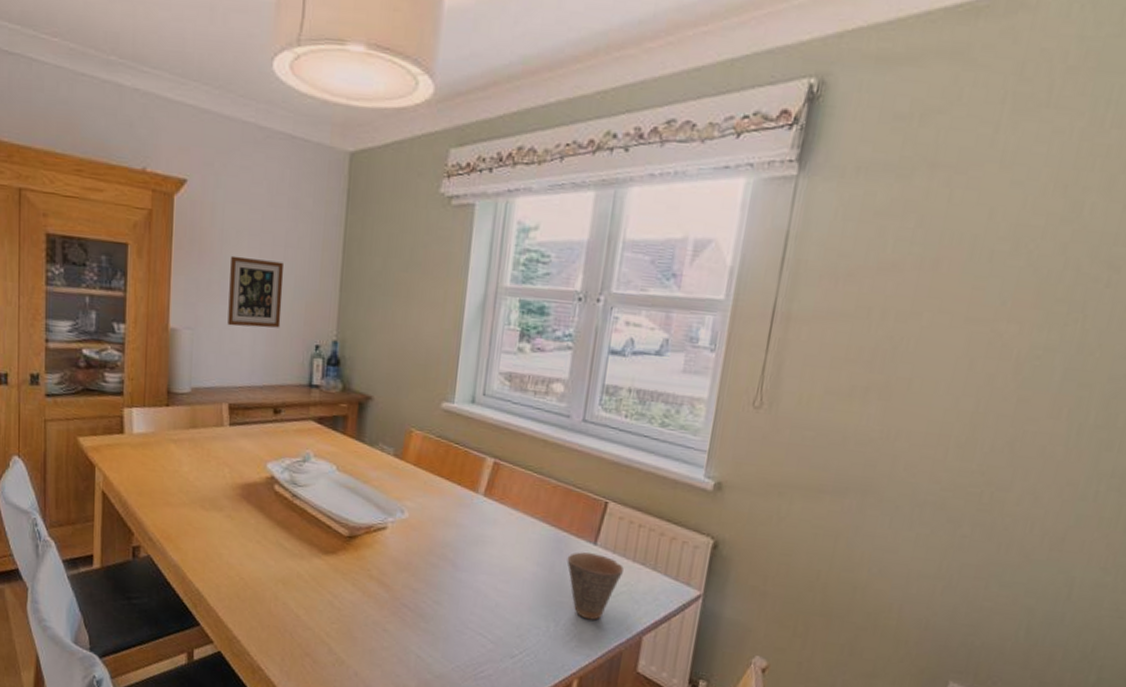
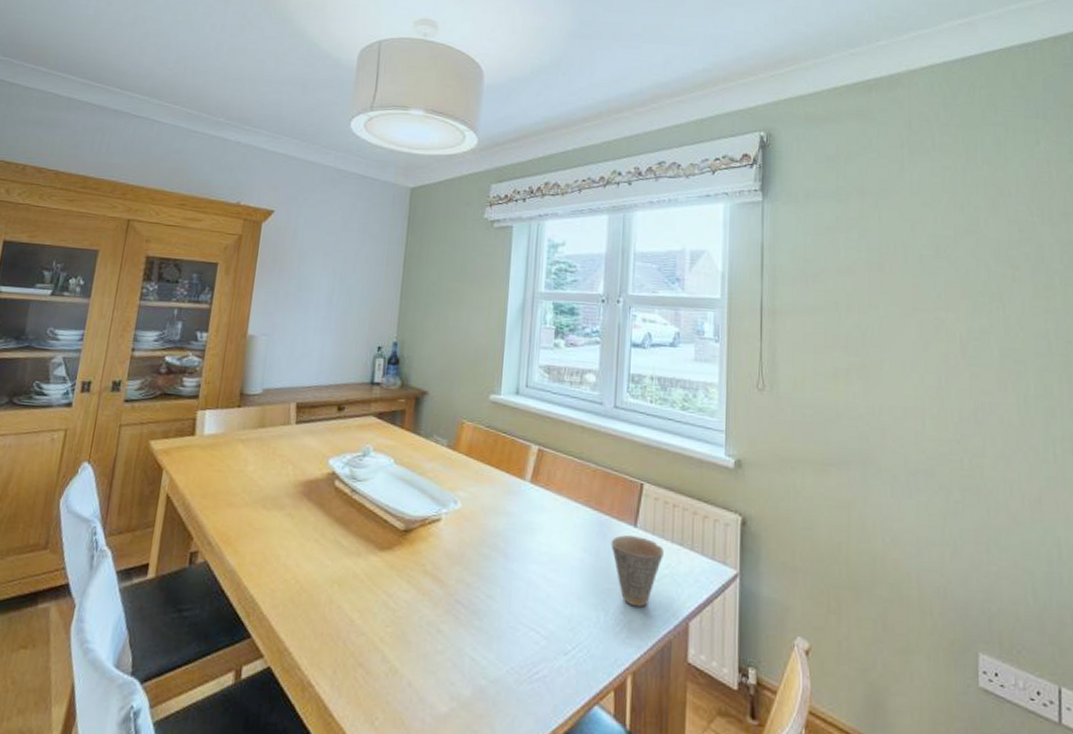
picture frame: present [227,255,284,328] -> none [300,271,352,333]

